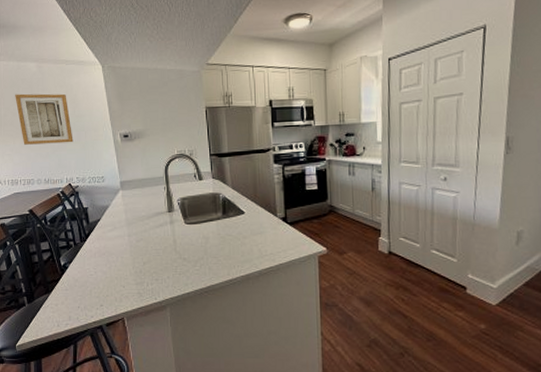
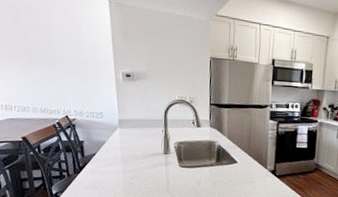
wall art: present [15,93,73,145] -> none [13,17,74,75]

